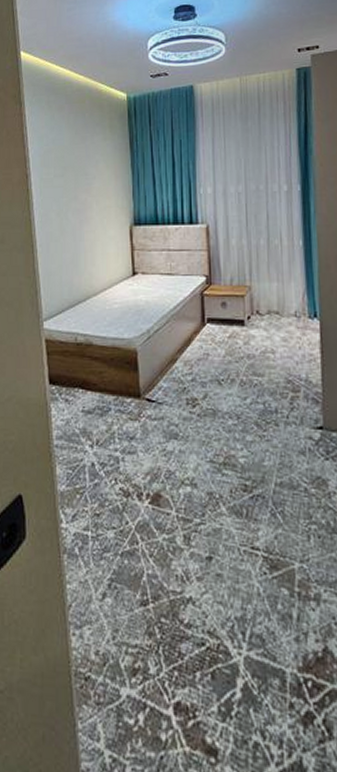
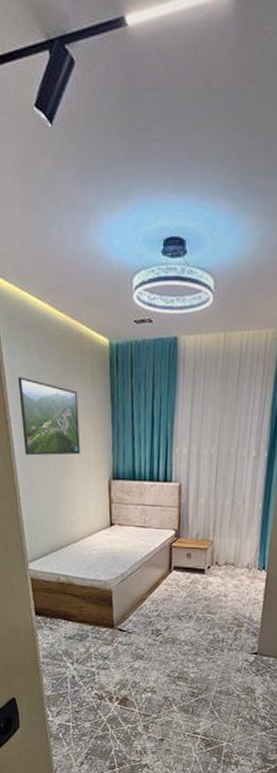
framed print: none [39,134,100,207] -> present [18,376,80,456]

